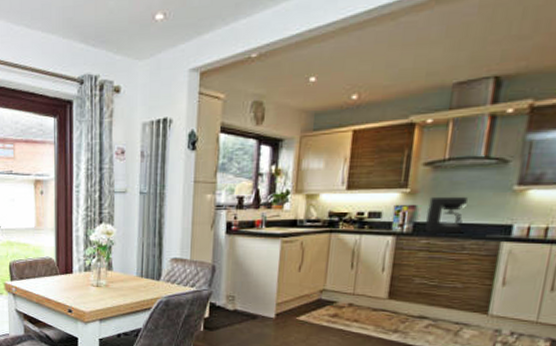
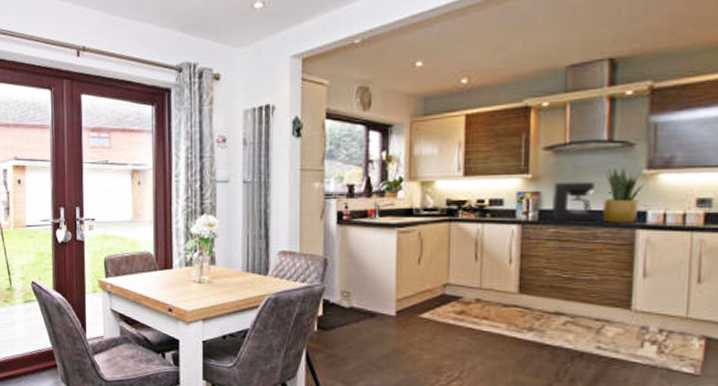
planter: none [471,182,515,235] -> present [602,166,646,223]

